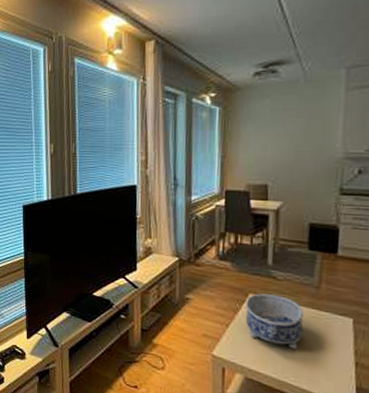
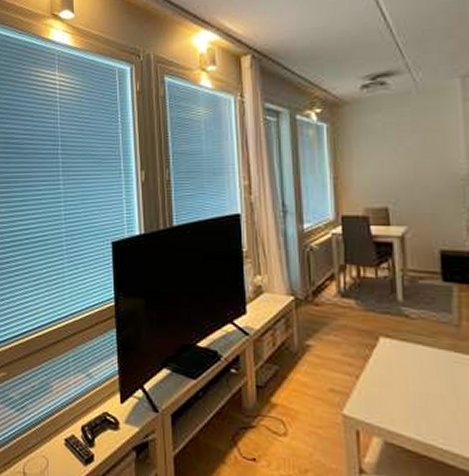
decorative bowl: present [244,293,304,349] -> none [375,335,448,403]

